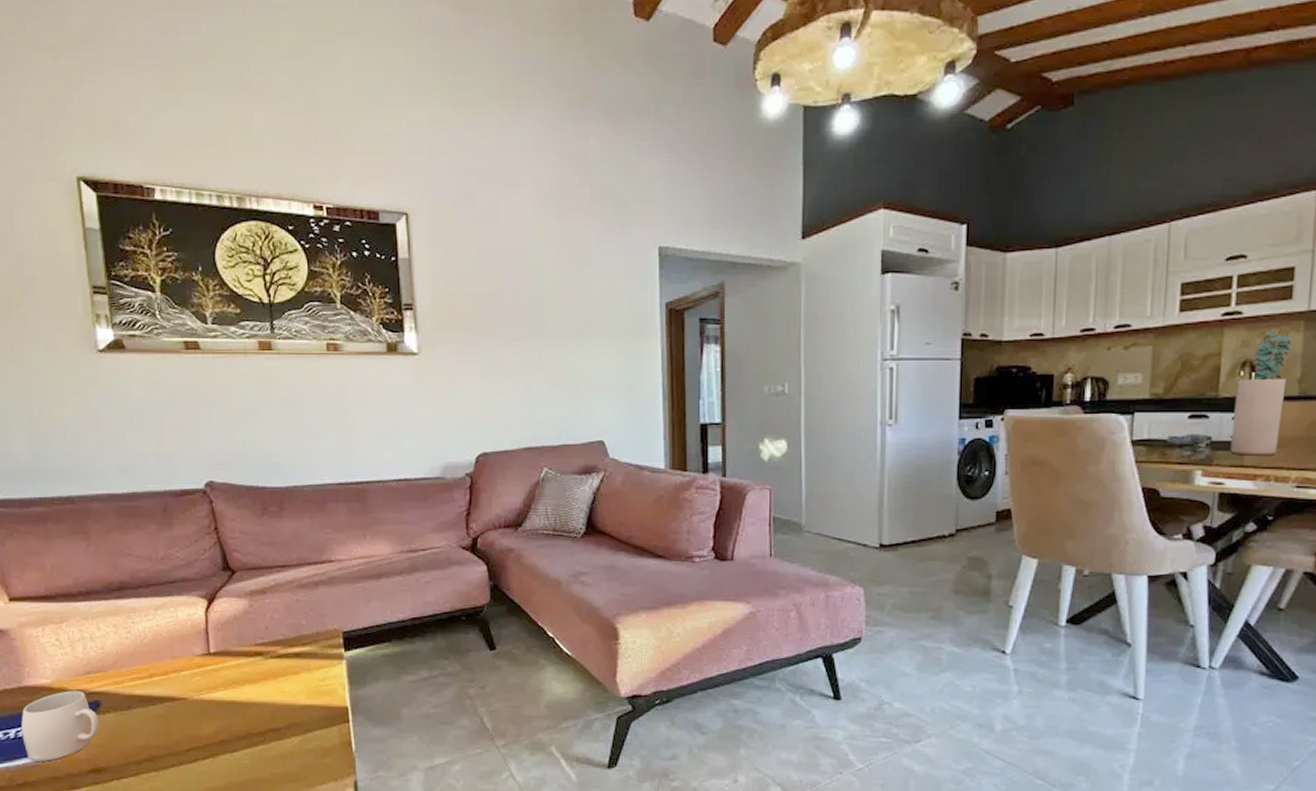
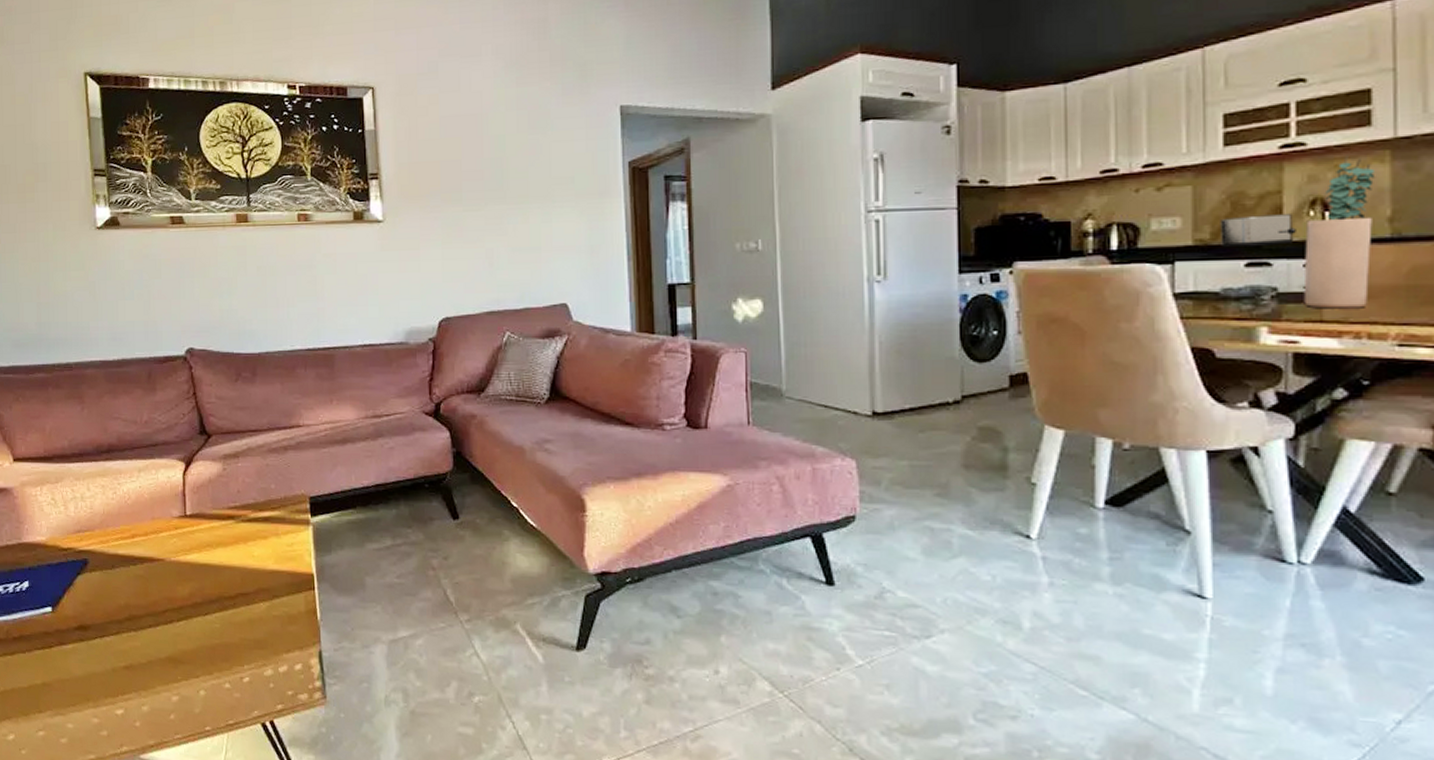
mug: present [21,691,100,763] -> none [19,548,87,617]
toaster: none [1171,372,1229,402] -> present [1220,212,1296,248]

